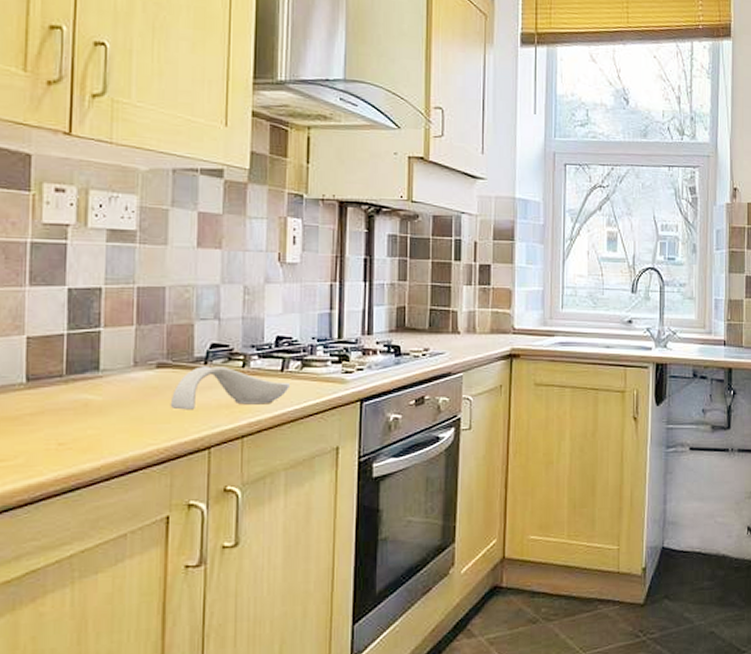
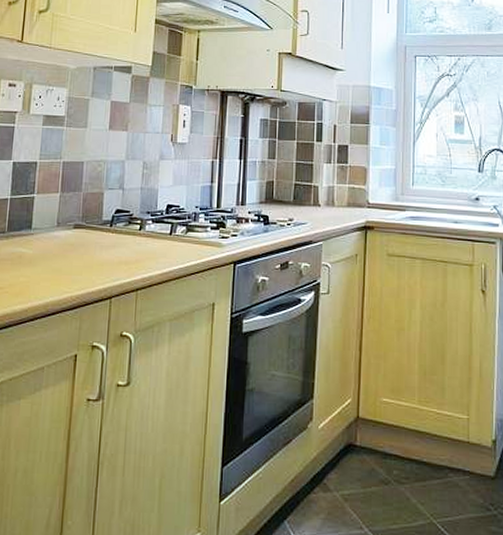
spoon rest: present [170,366,291,410] -> none [82,228,177,265]

